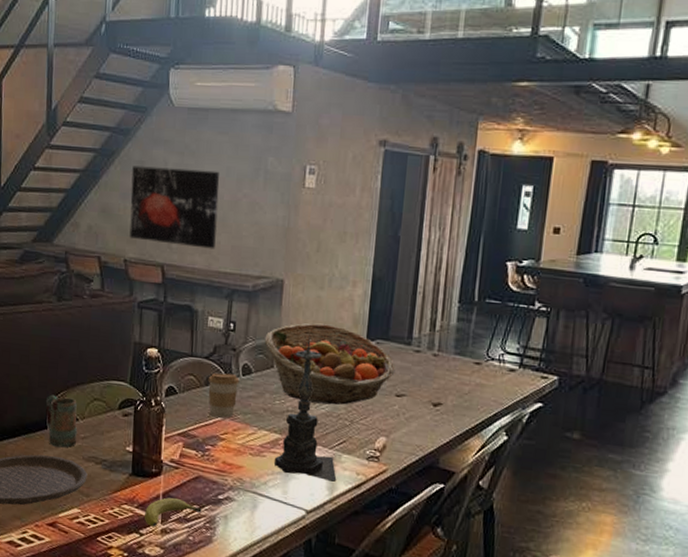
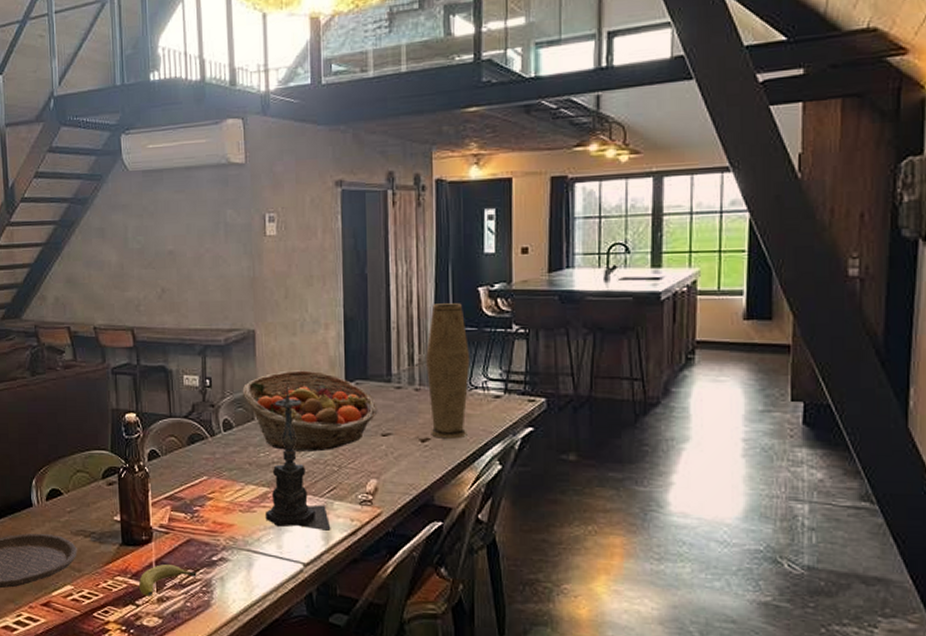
mug: present [45,394,78,448] -> none [28,471,64,524]
wall art: present [129,165,220,249] -> none [93,229,183,308]
coffee cup: present [208,373,240,419] -> none [189,431,221,478]
vase: none [443,273,491,407] -> present [426,303,471,439]

